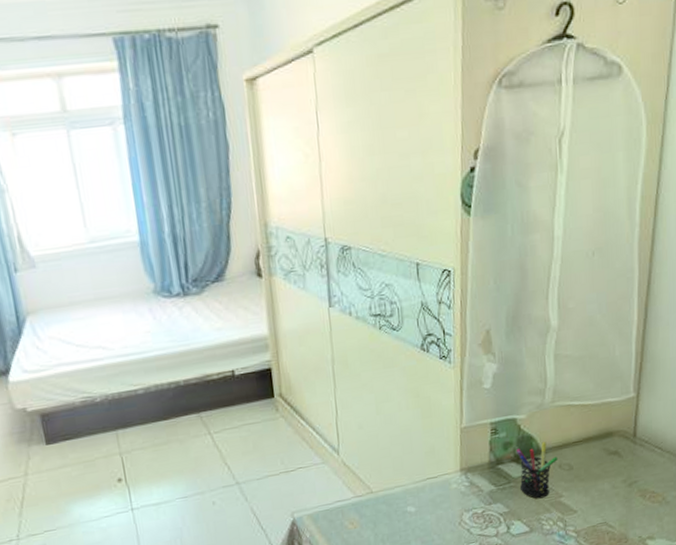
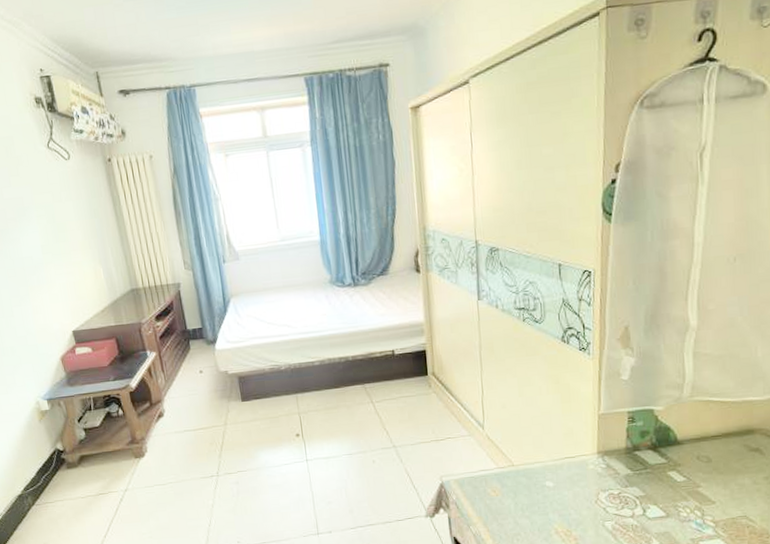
pen holder: present [517,441,558,499] -> none [654,433,696,487]

